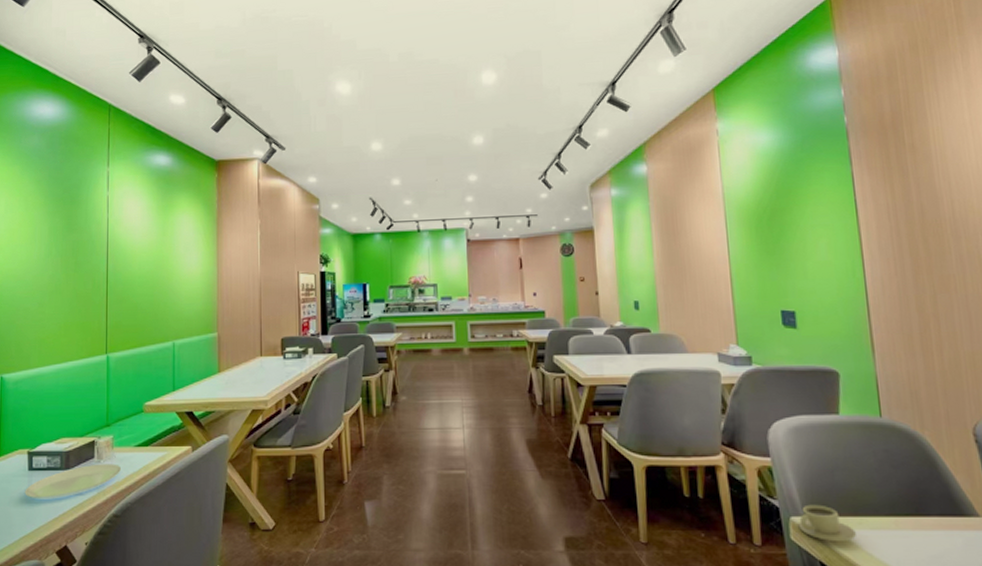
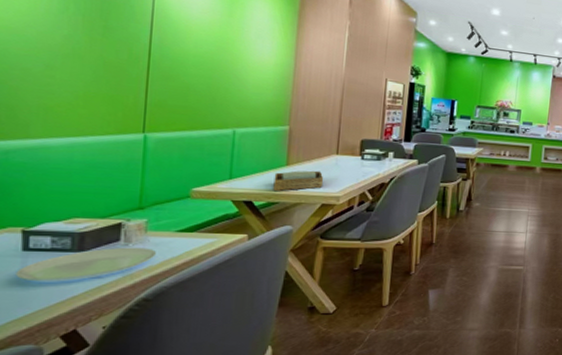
napkin holder: none [209,375,252,399] -> present [273,170,324,191]

